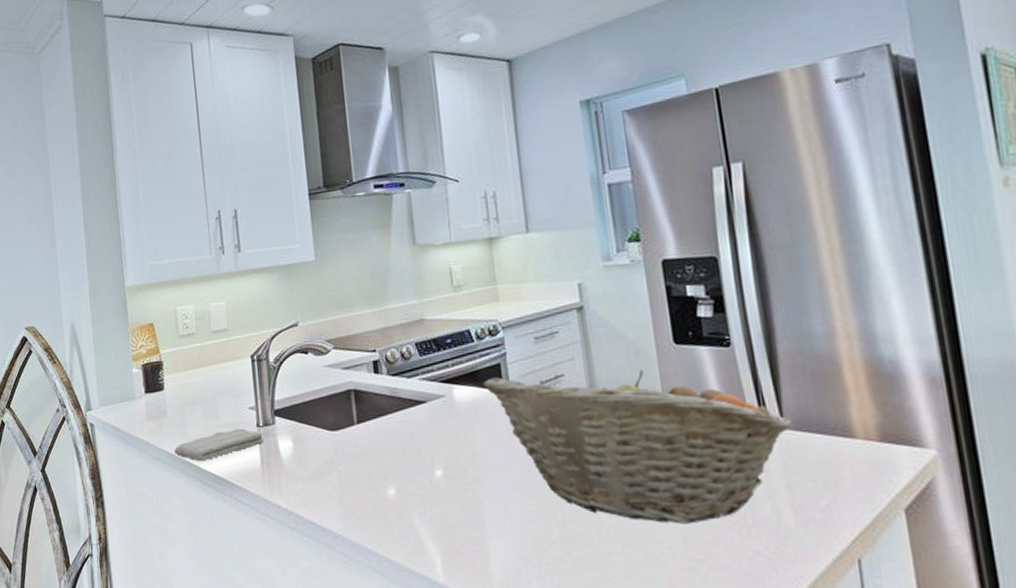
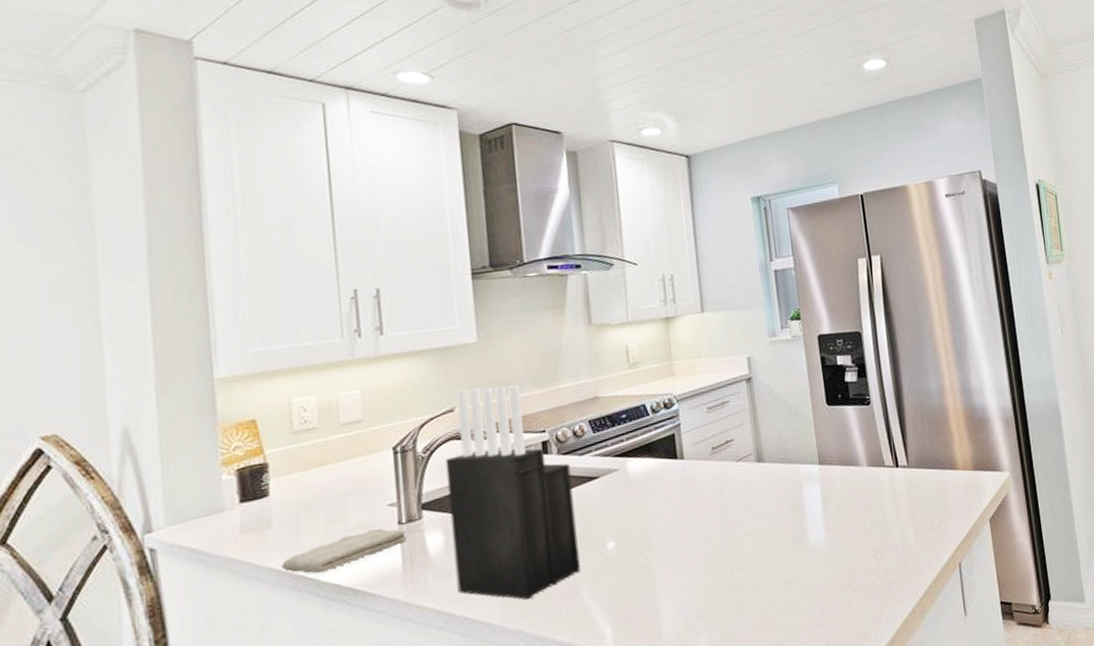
knife block: none [292,303,411,515] -> present [445,385,581,600]
fruit basket: present [482,370,791,524] -> none [657,429,914,561]

